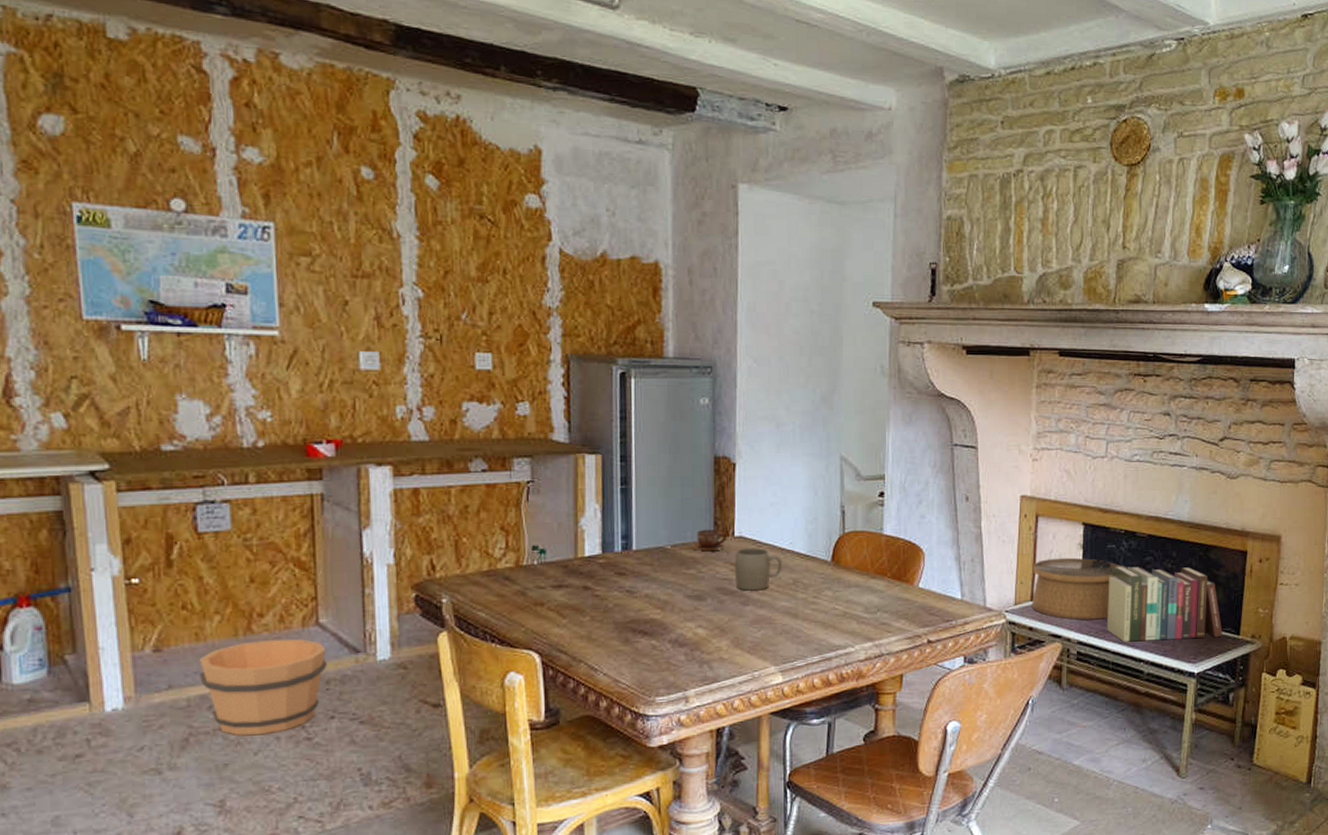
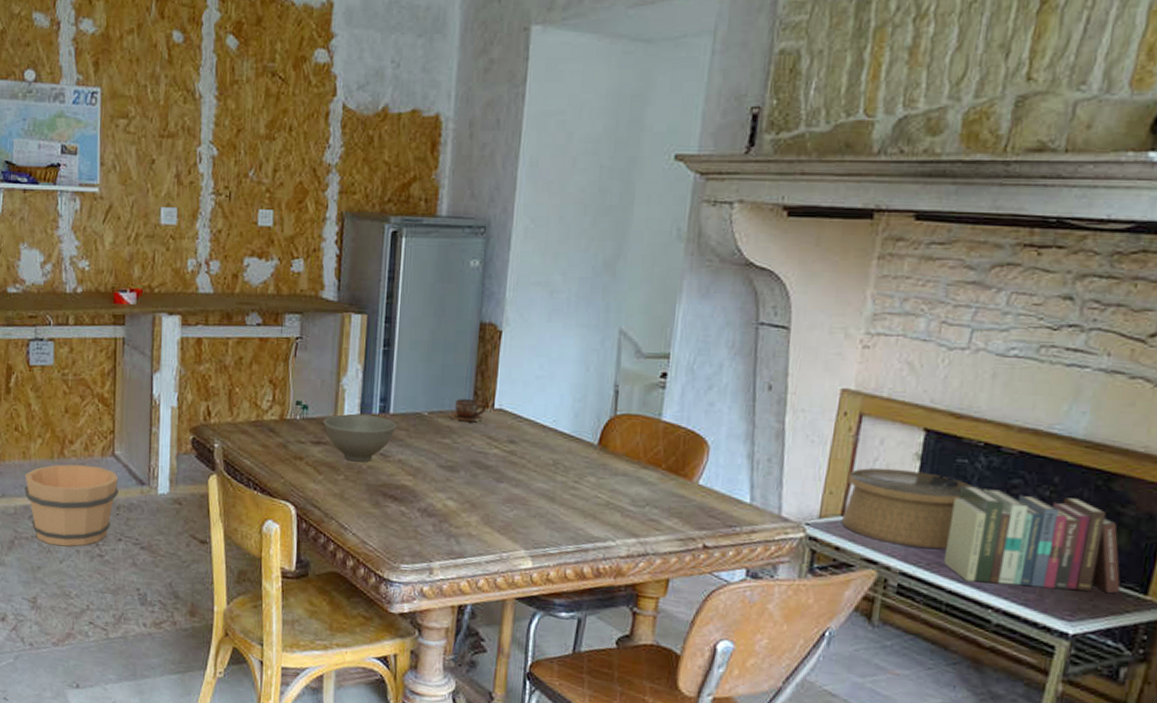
bowl: none [563,554,641,601] -> present [323,414,397,462]
mug: present [734,548,783,591] -> none [490,421,544,468]

